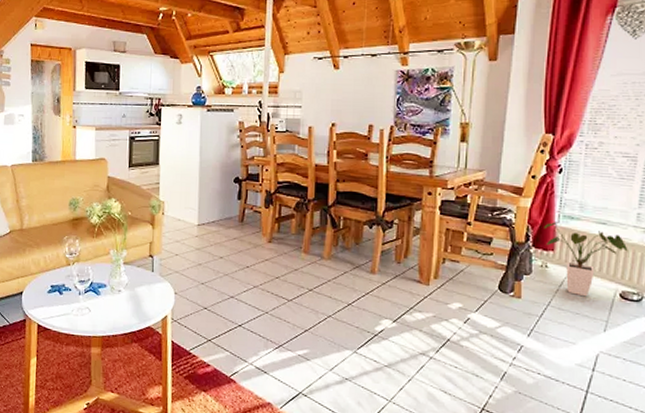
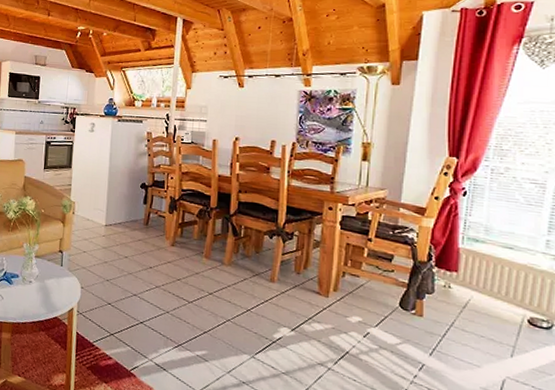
house plant: present [544,222,628,297] -> none [447,243,537,320]

